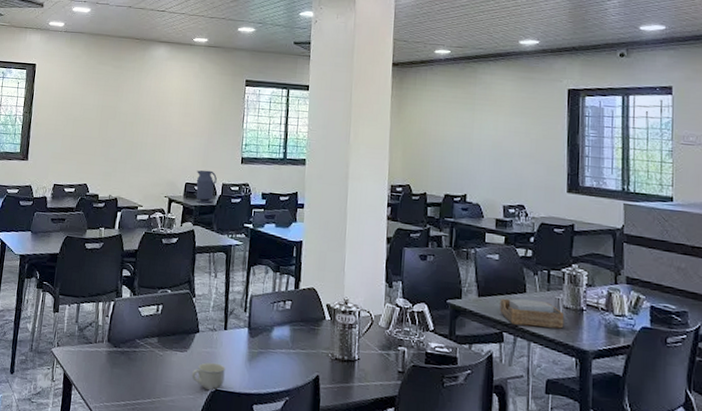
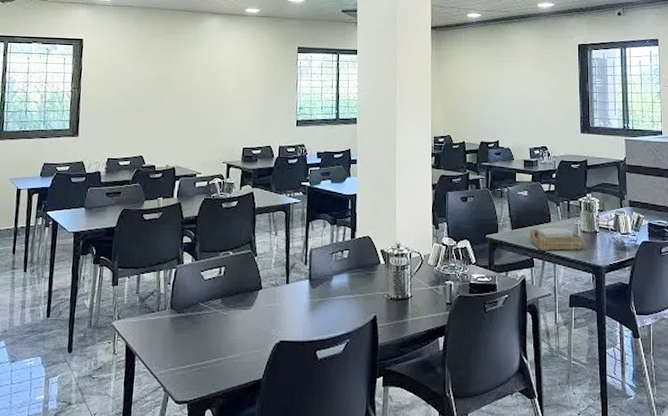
cup: present [191,362,225,391] -> none [256,316,289,343]
water jug: present [196,170,217,204] -> none [253,134,274,167]

